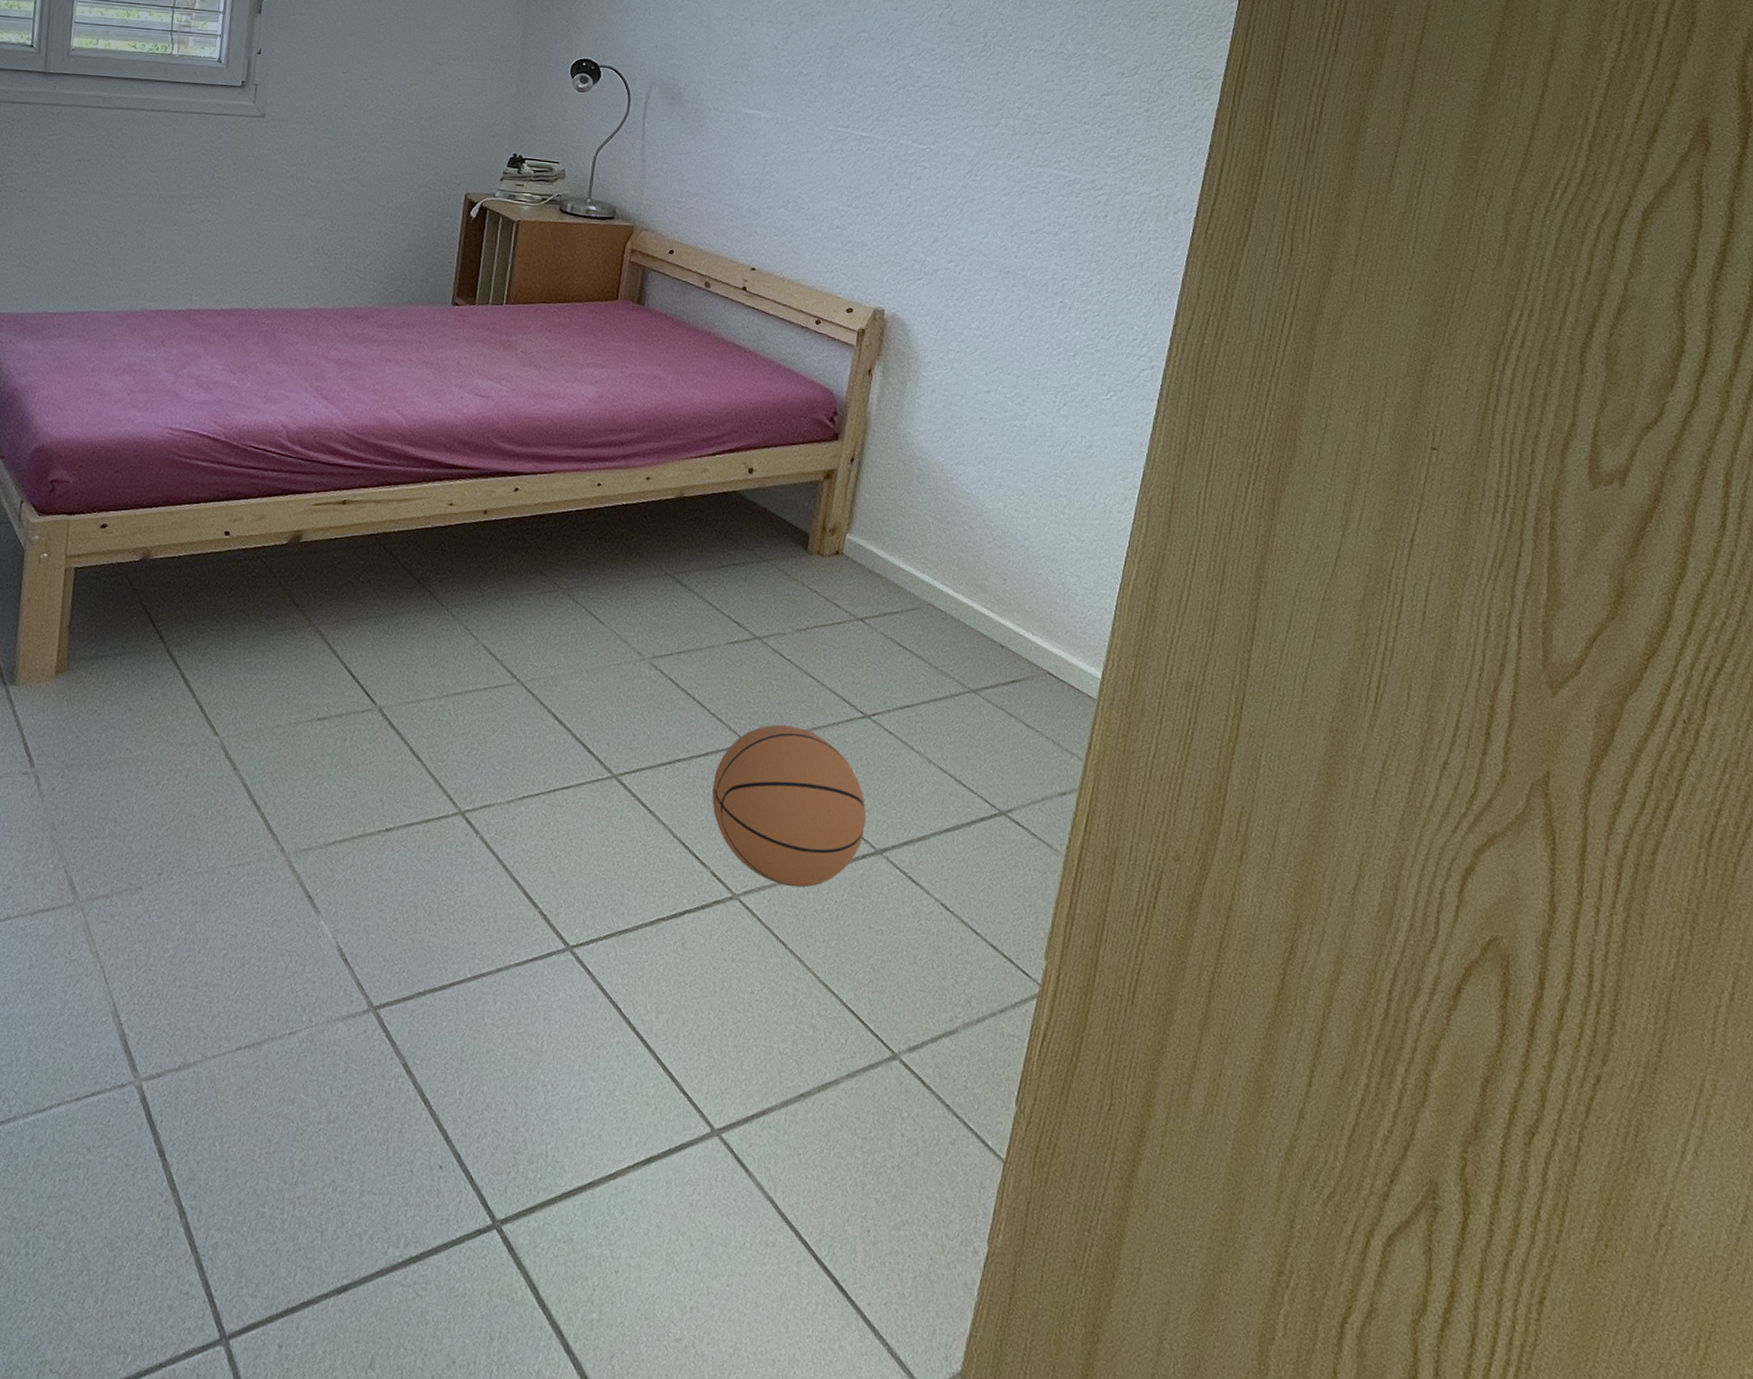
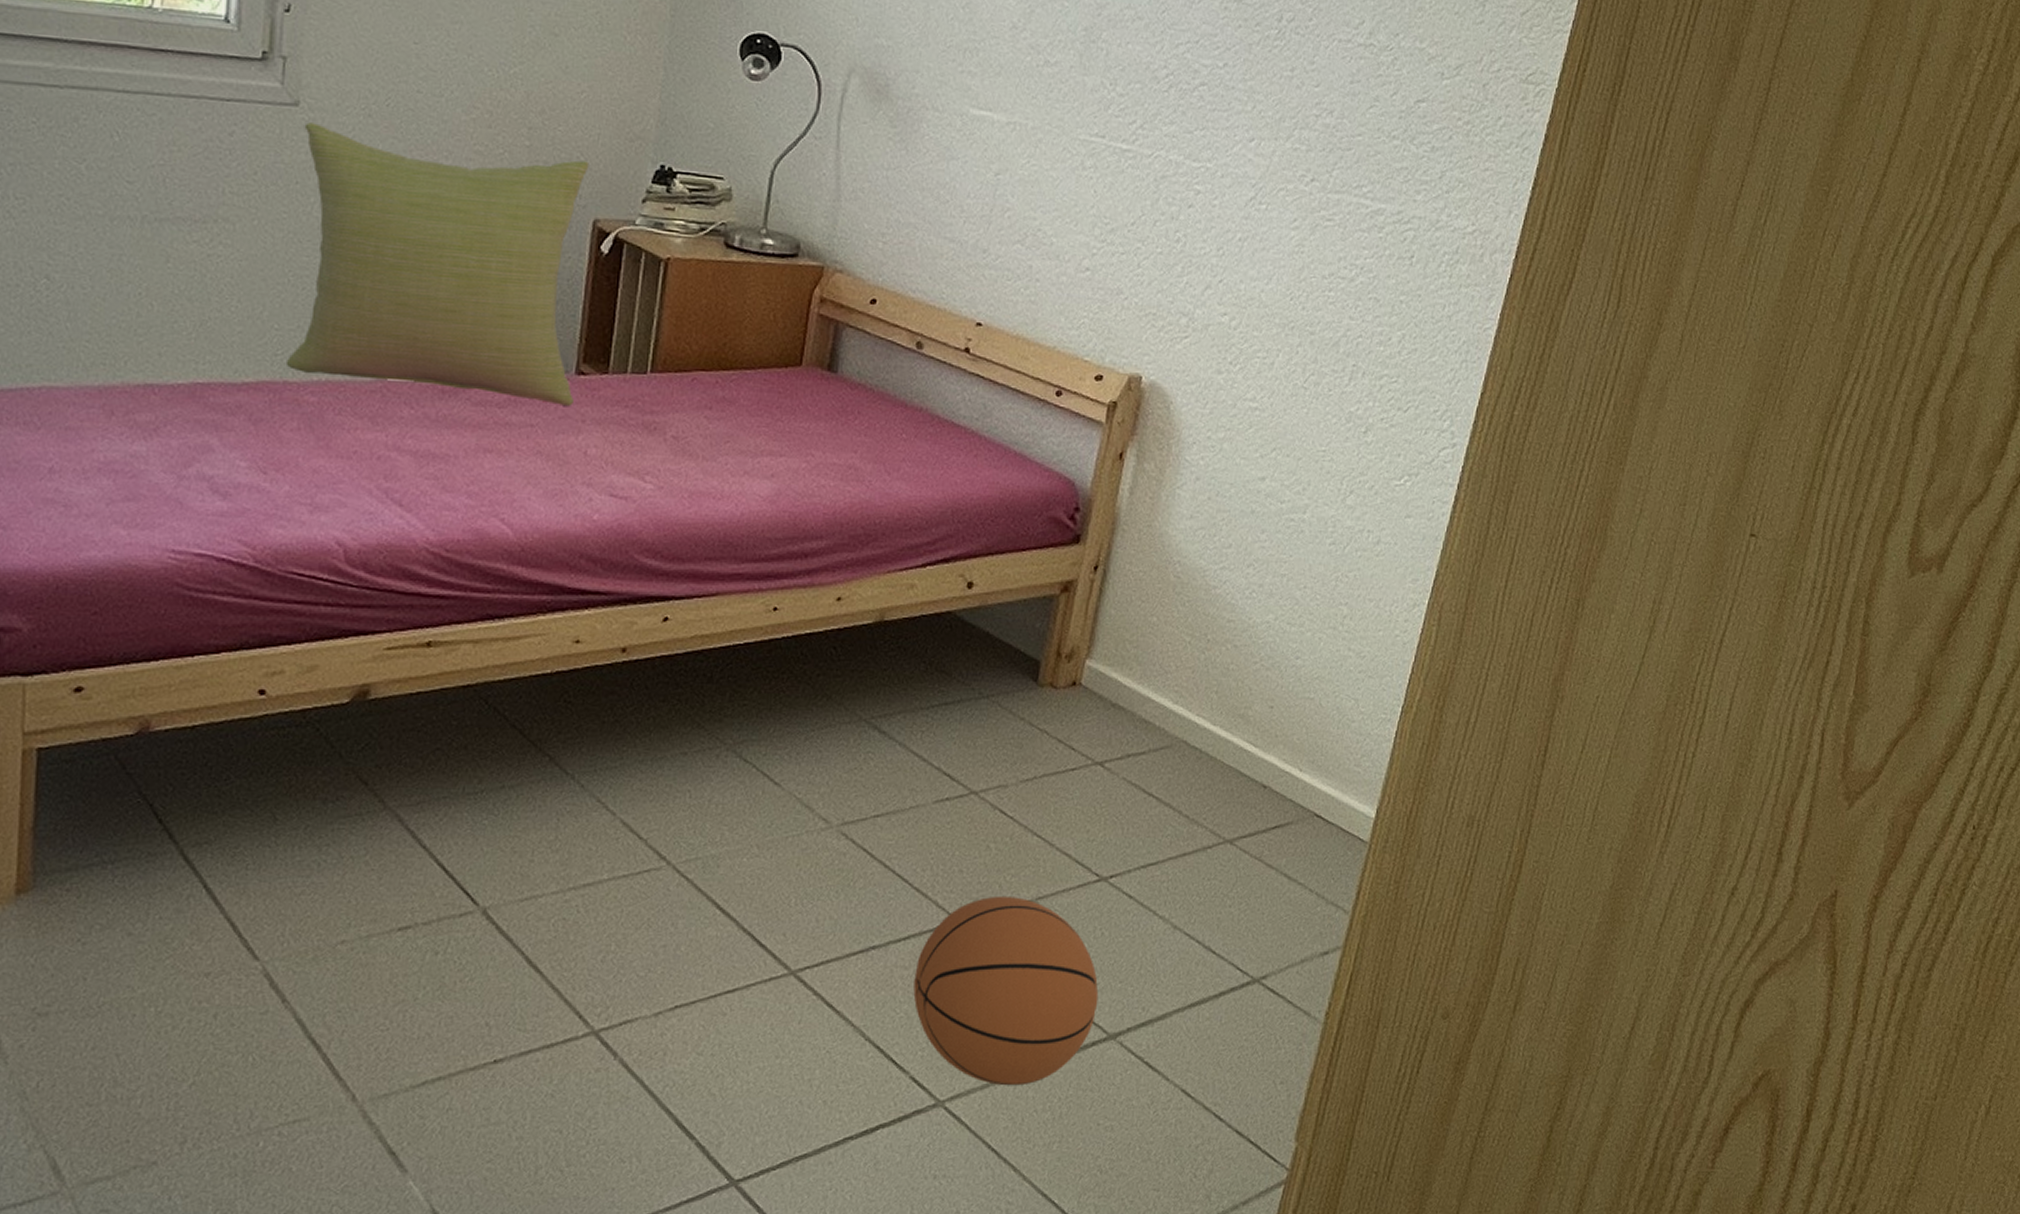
pillow: none [250,128,463,328] -> present [285,122,589,406]

